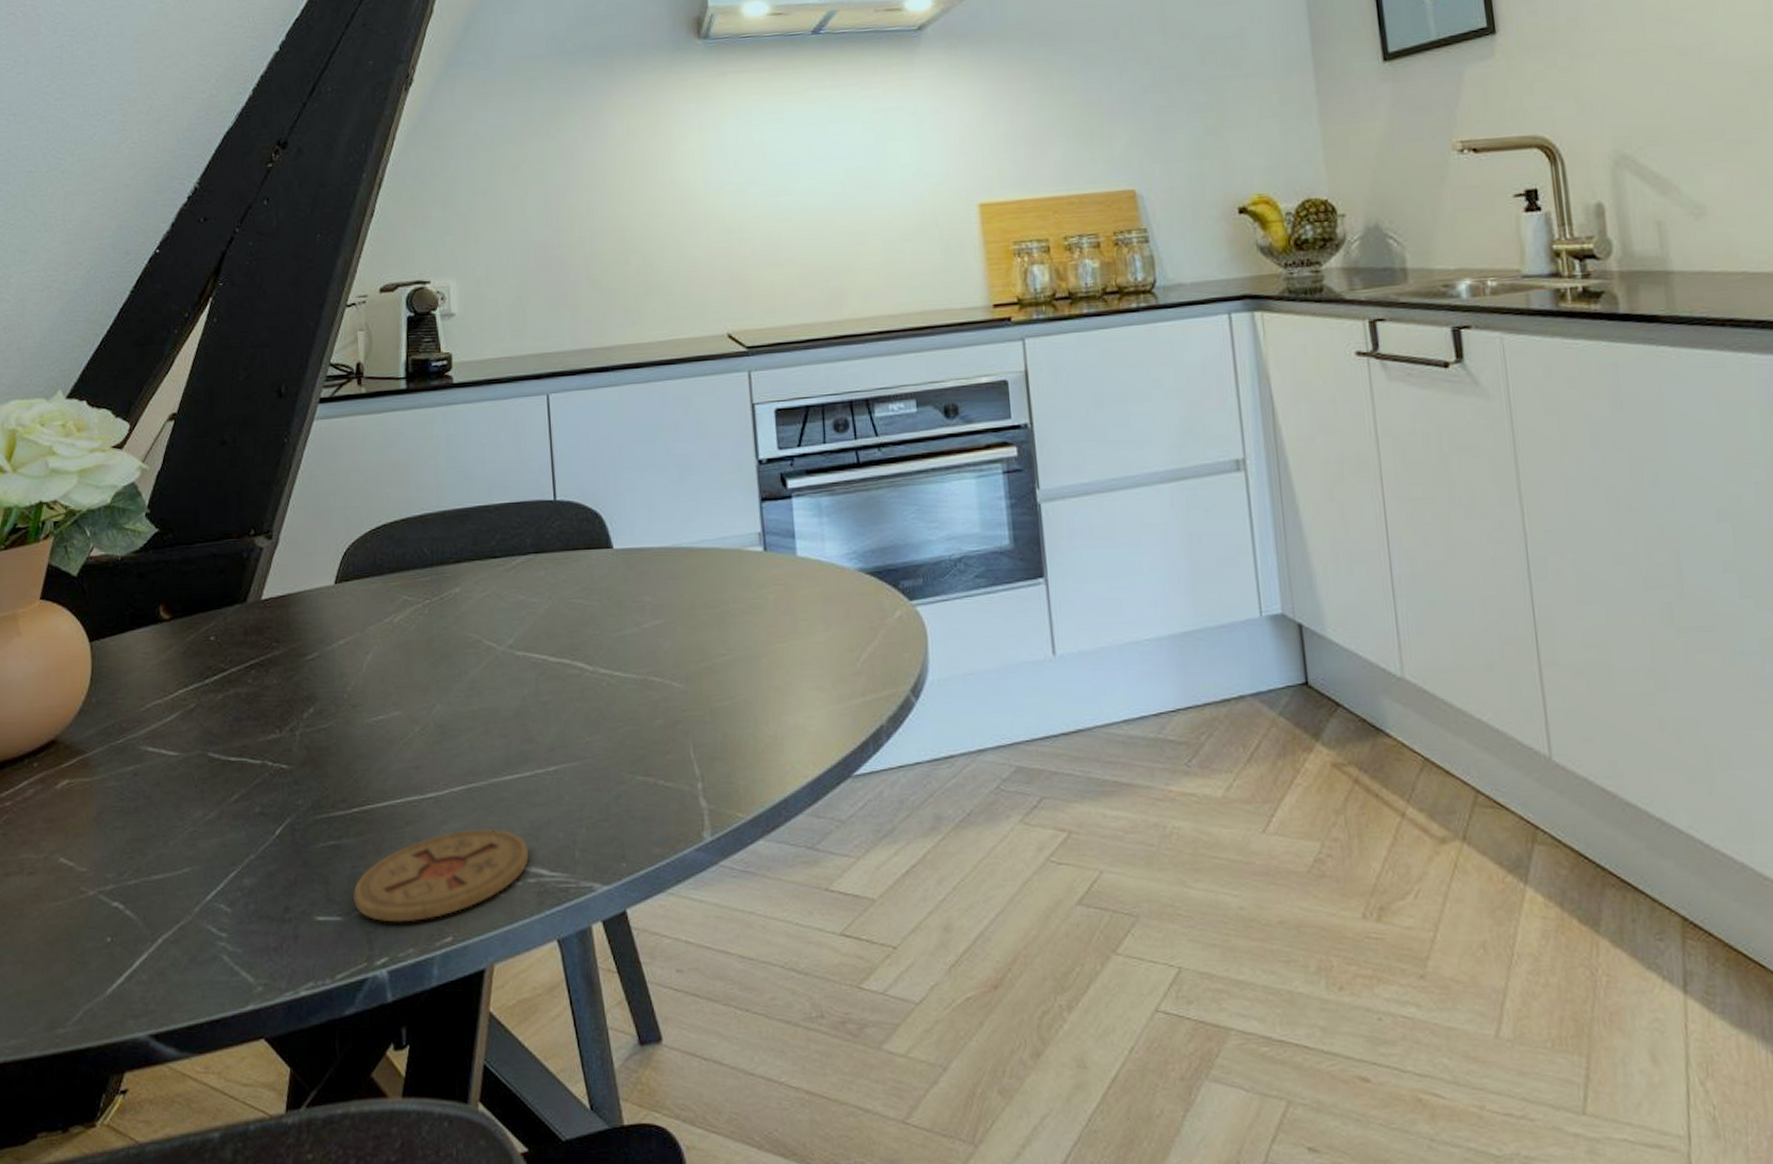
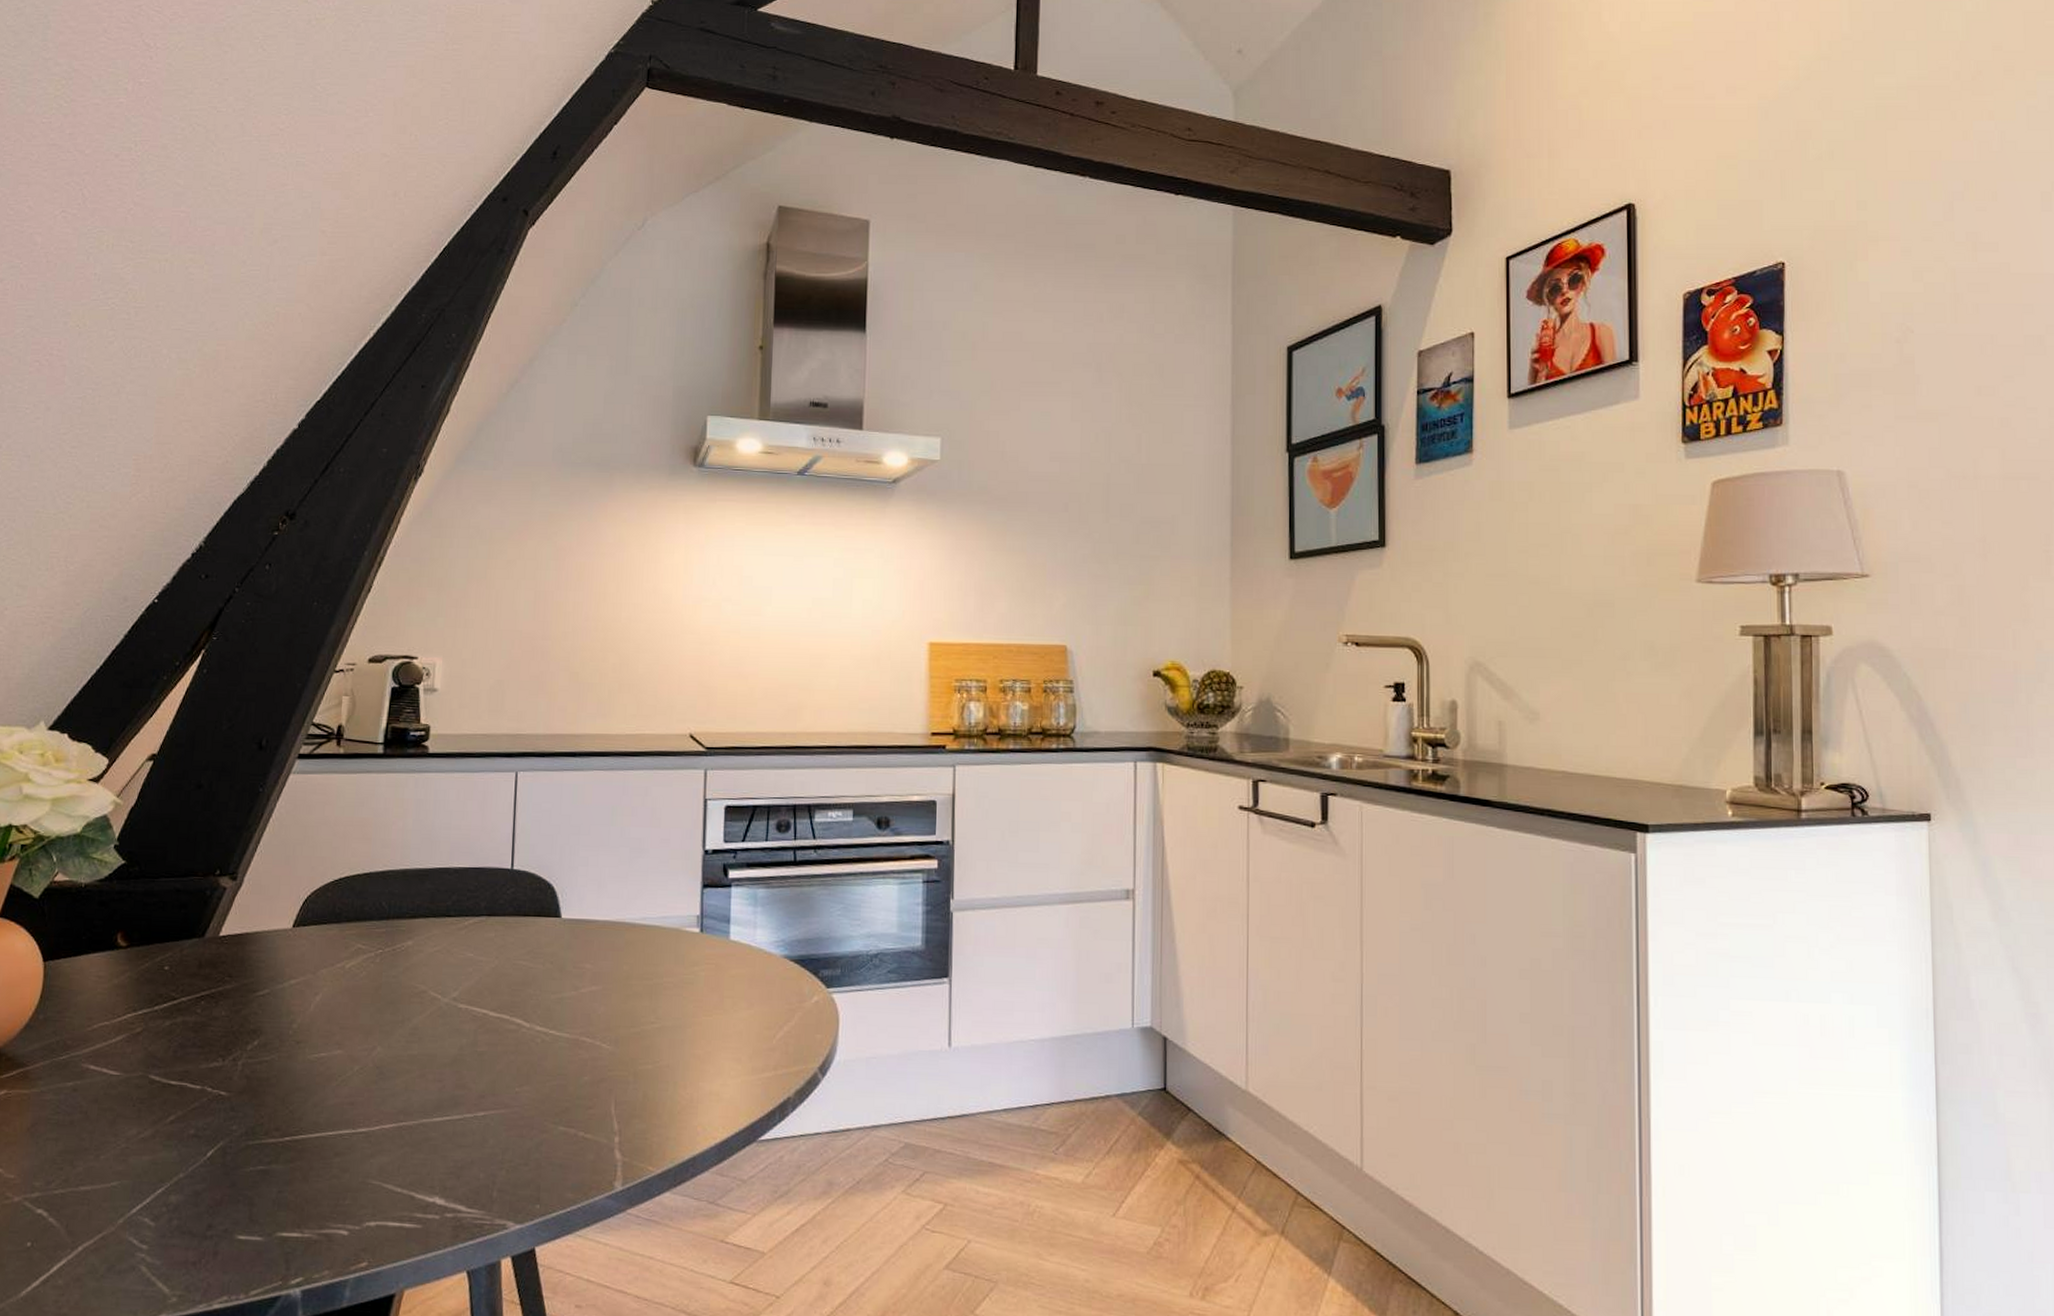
coaster: present [353,828,530,923] -> none [276,1164,450,1247]

